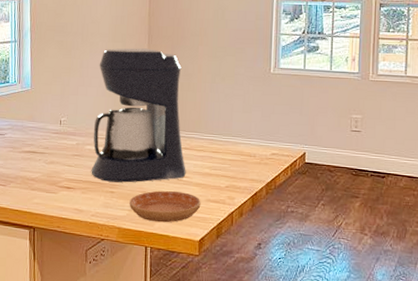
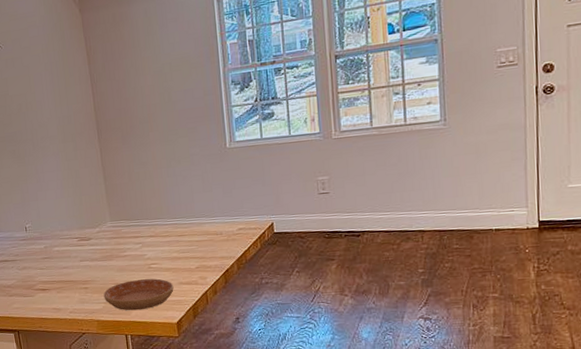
coffee maker: present [91,48,186,183] -> none [53,143,155,279]

